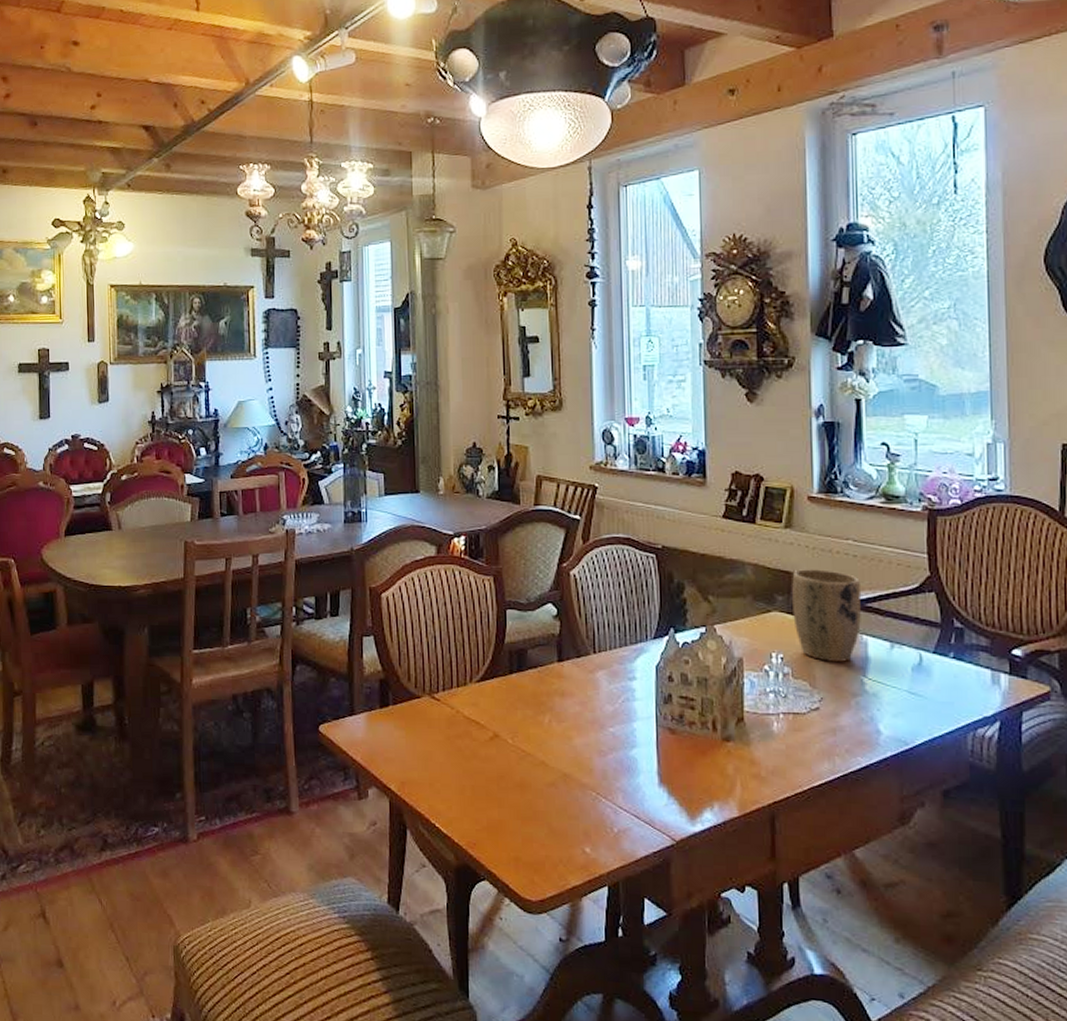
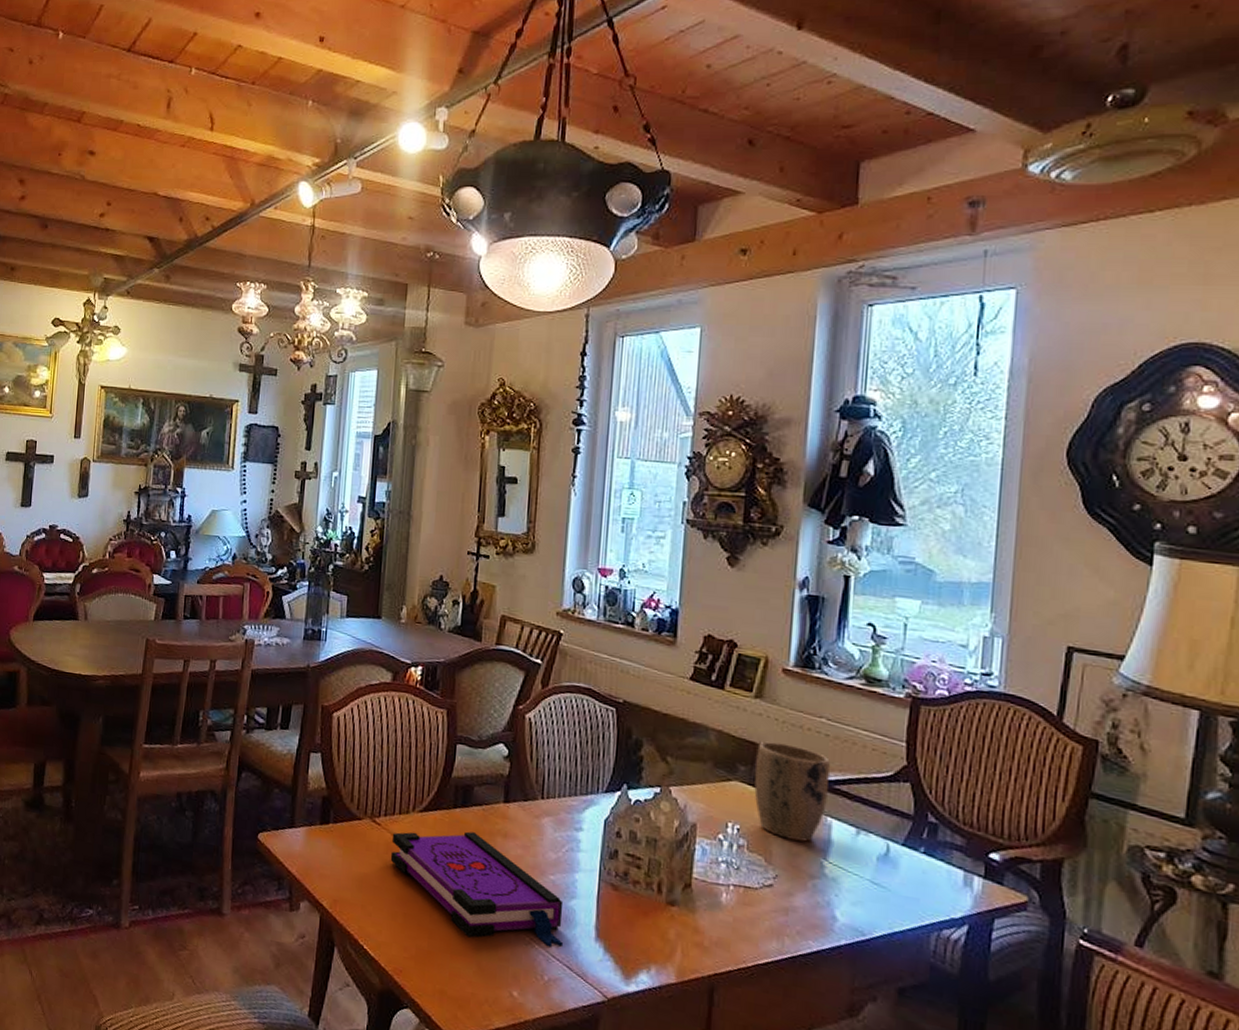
board game: none [452,695,629,801] -> present [390,831,564,948]

